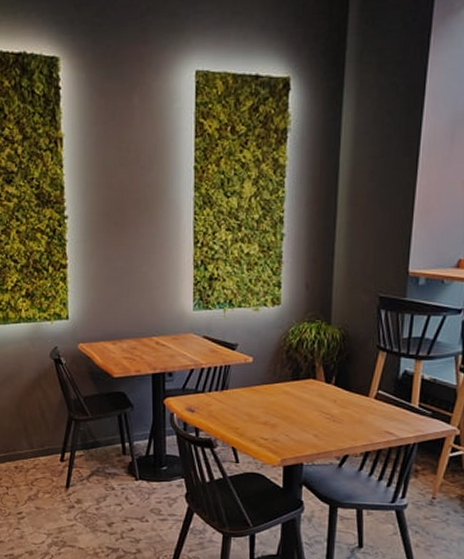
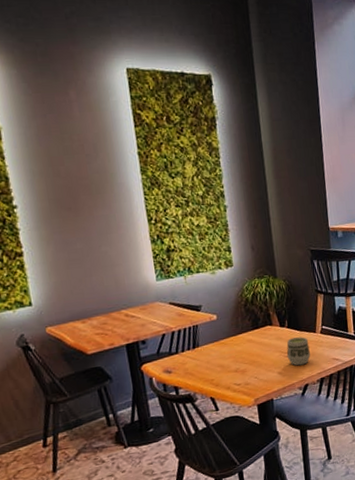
cup: none [328,398,358,432] -> present [286,337,310,366]

